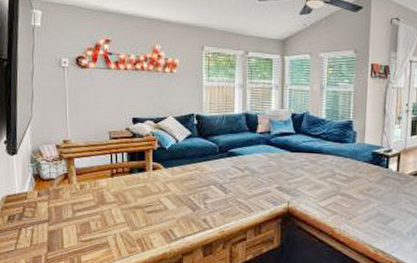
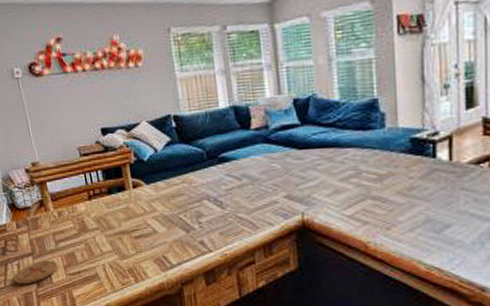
coaster: none [25,227,72,249] -> present [13,260,58,285]

